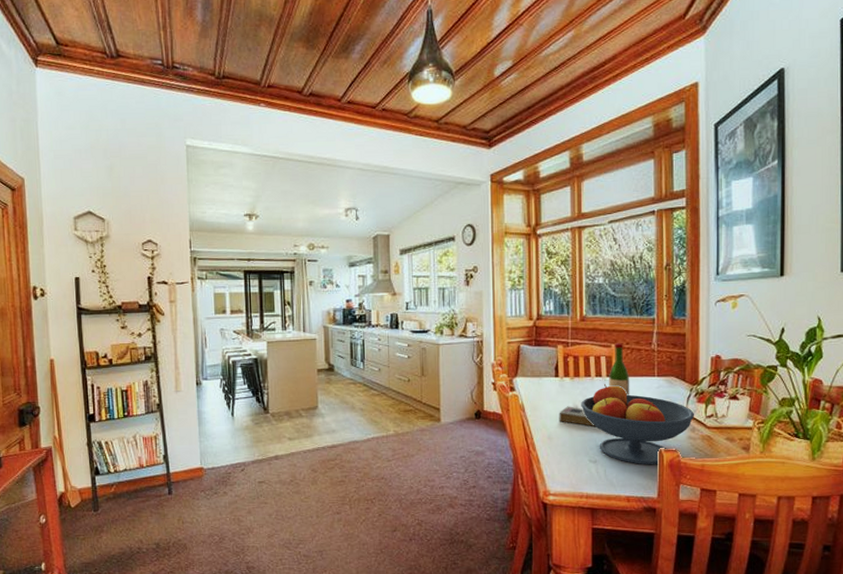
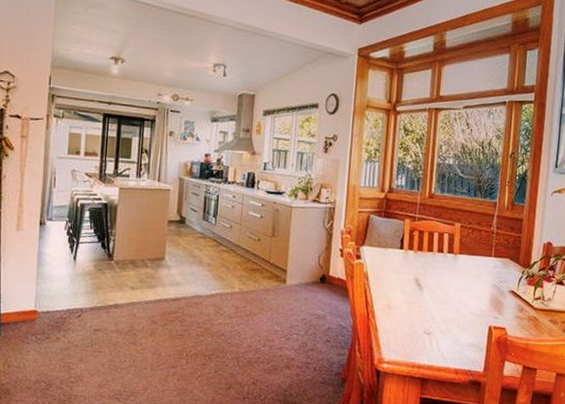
book: present [559,406,595,426] -> none [399,278,433,299]
fruit bowl: present [581,383,695,465] -> none [421,259,525,341]
wine bottle: present [609,343,630,395] -> none [449,222,469,273]

